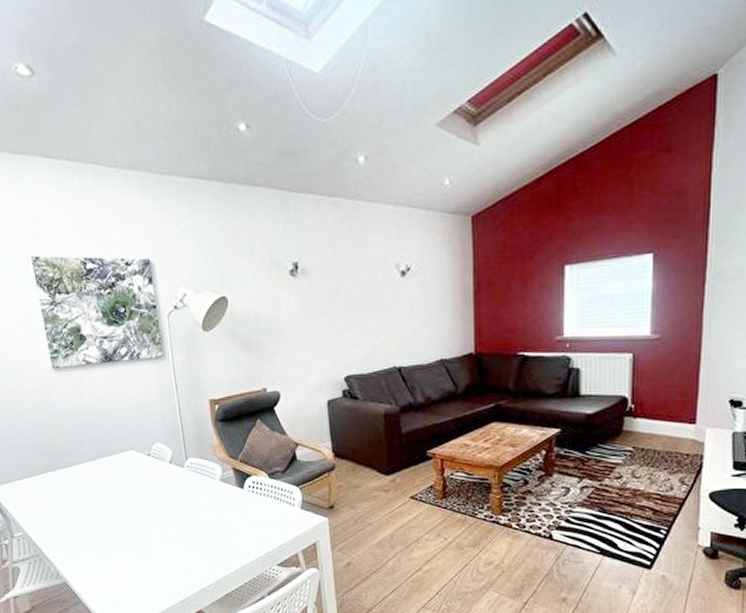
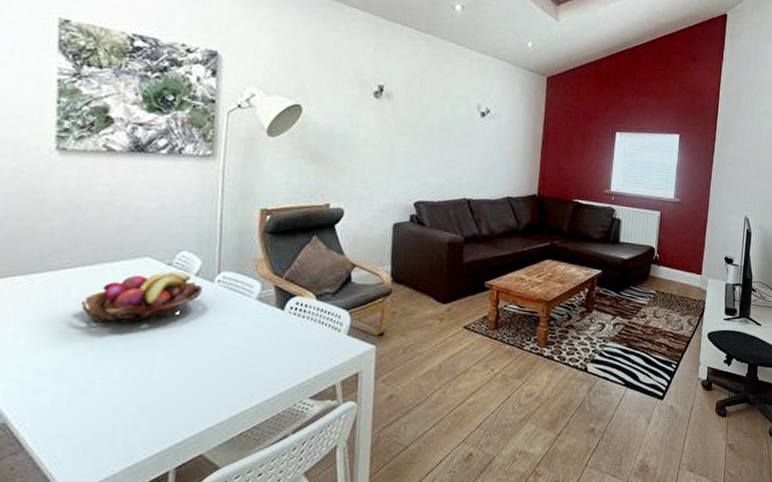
fruit basket: none [95,461,177,506] -> present [82,272,202,323]

